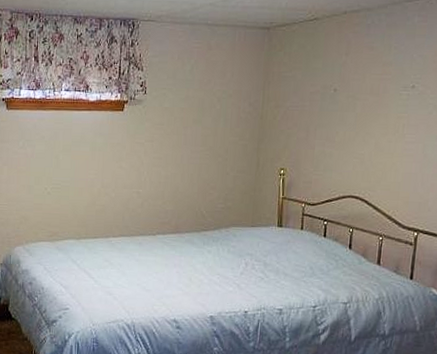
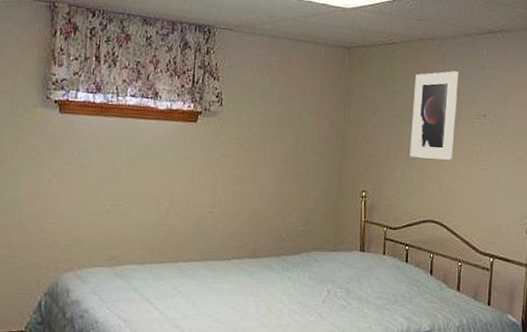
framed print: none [330,43,386,135] -> present [410,71,459,160]

